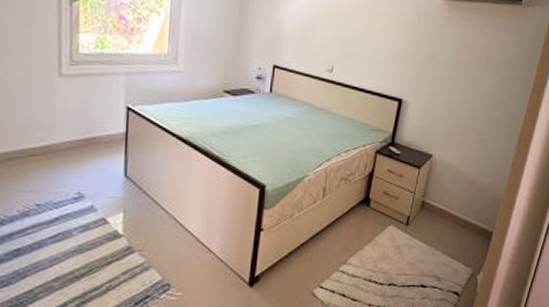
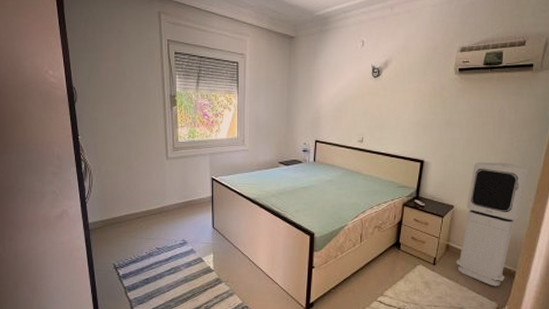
air purifier: none [431,104,512,250] -> present [456,162,528,287]

